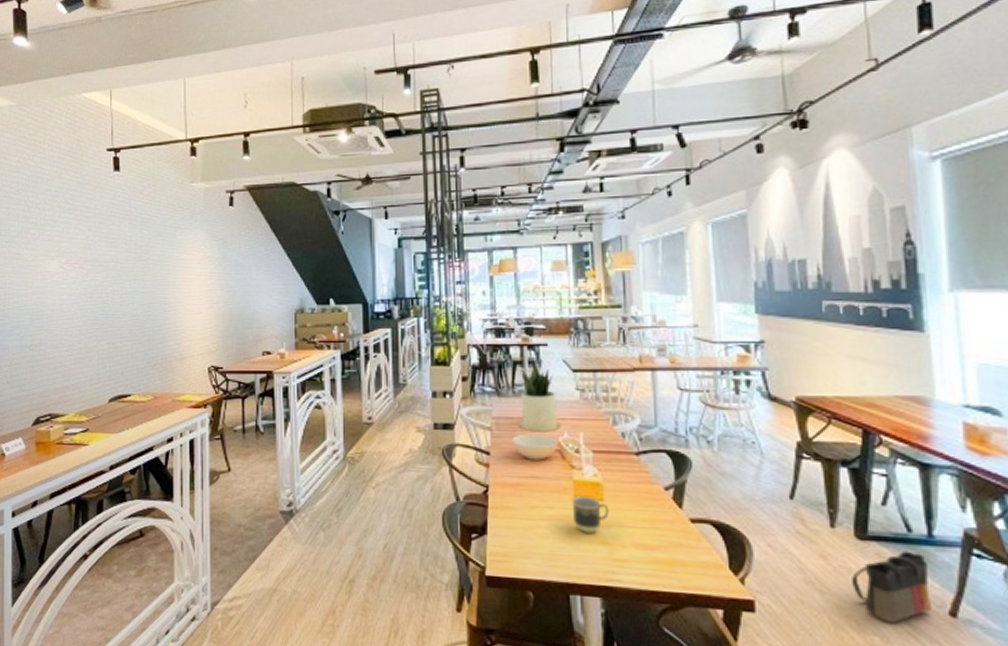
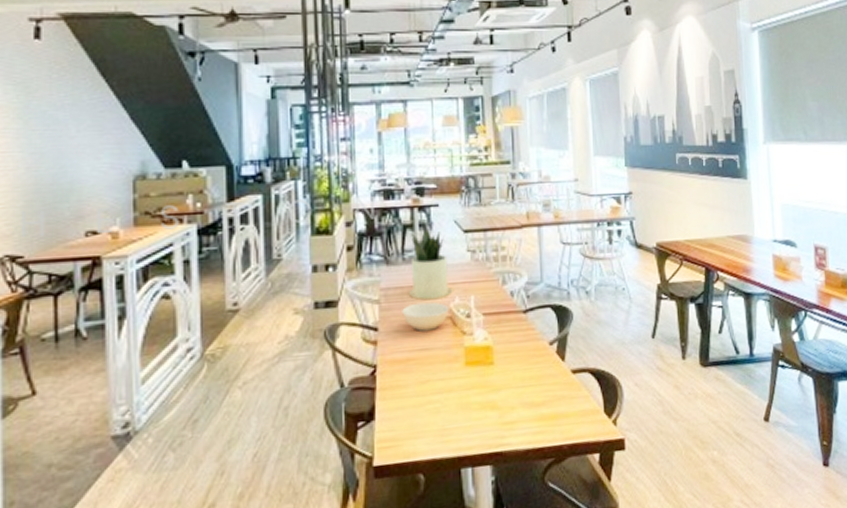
cup: present [571,496,609,533] -> none [463,362,499,401]
tote bag: present [852,550,933,623] -> none [698,370,753,436]

